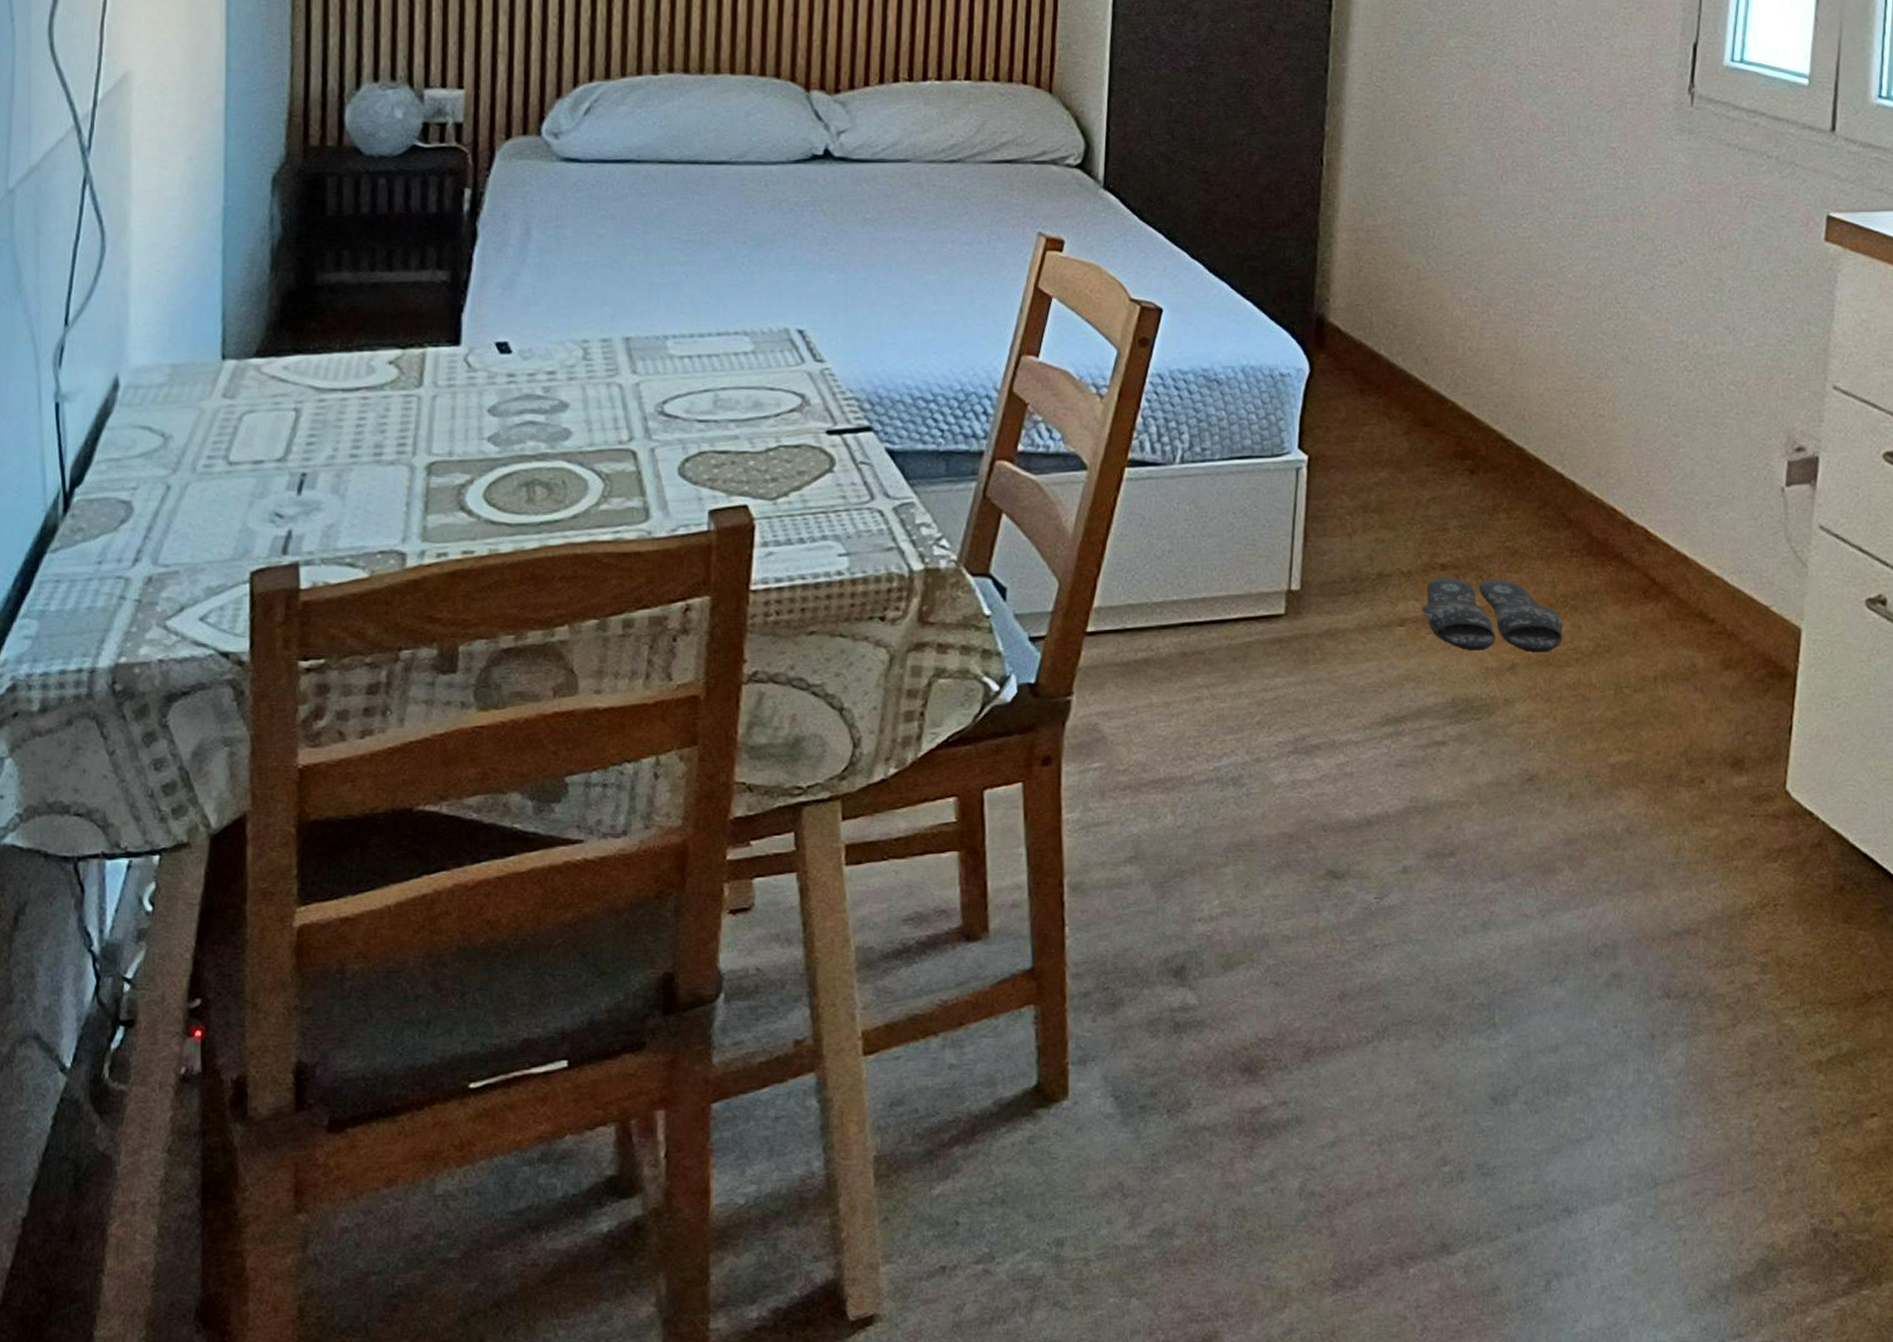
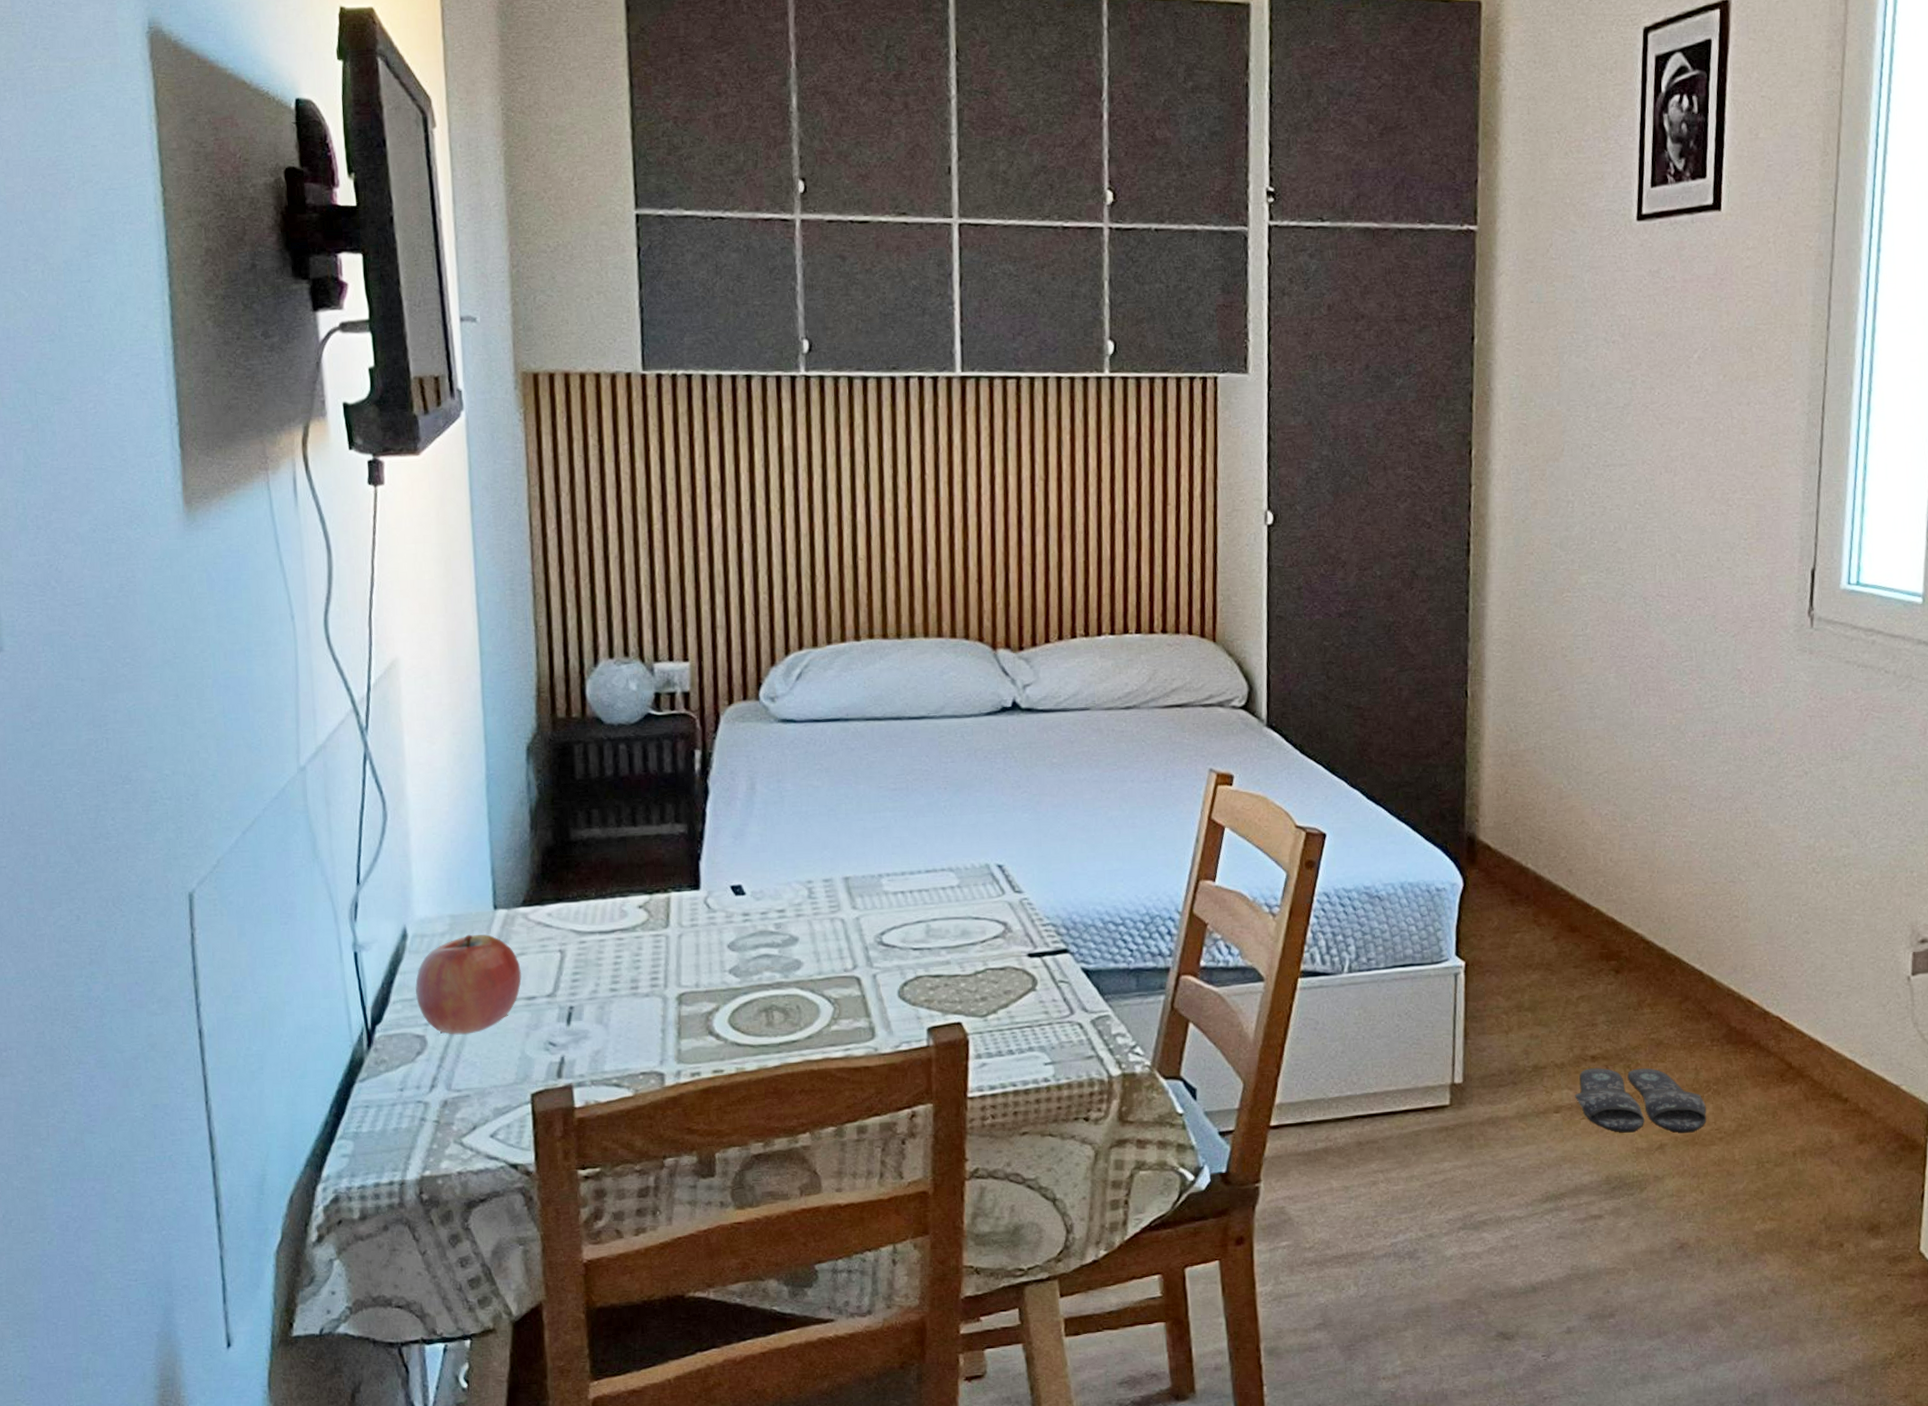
fruit: none [124,387,248,502] -> present [415,934,522,1035]

